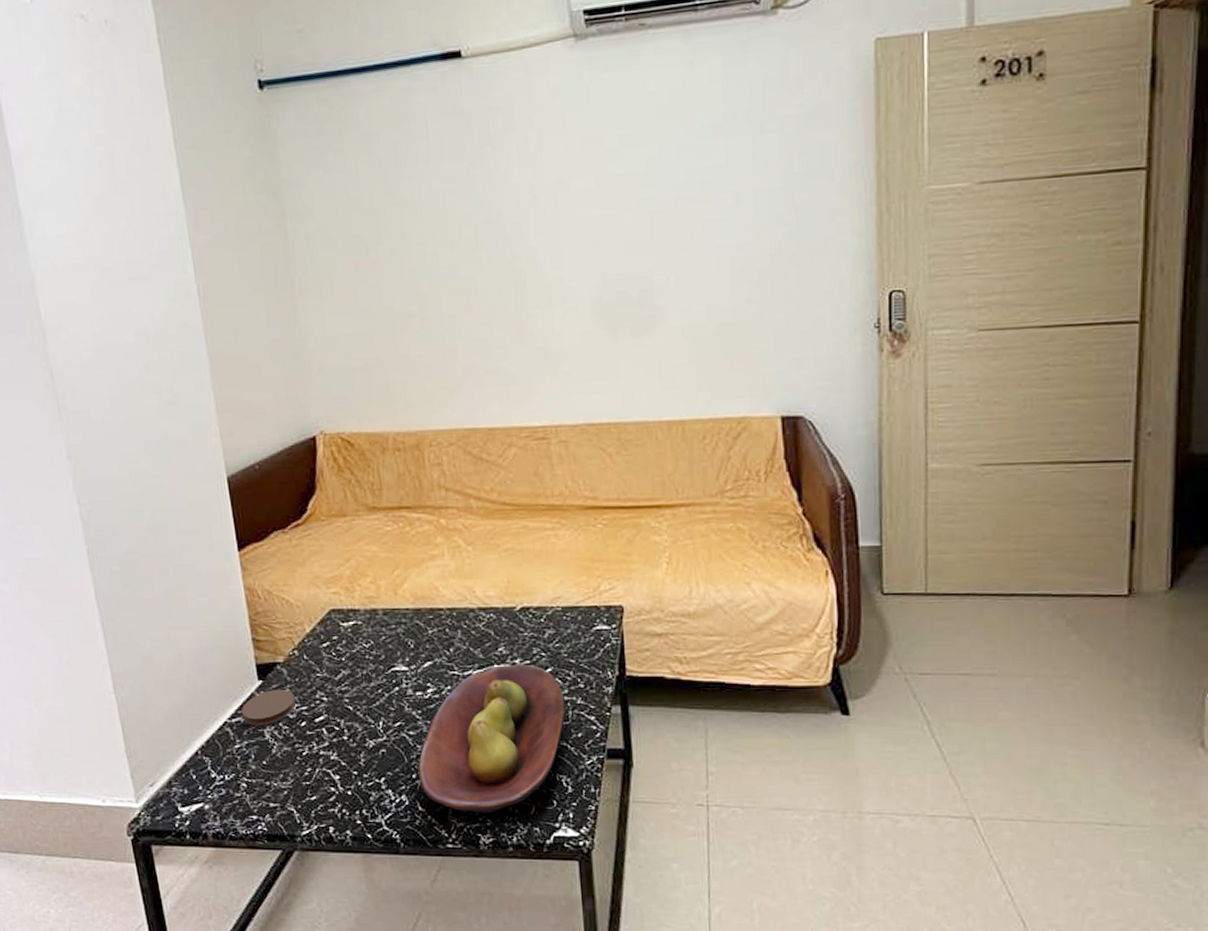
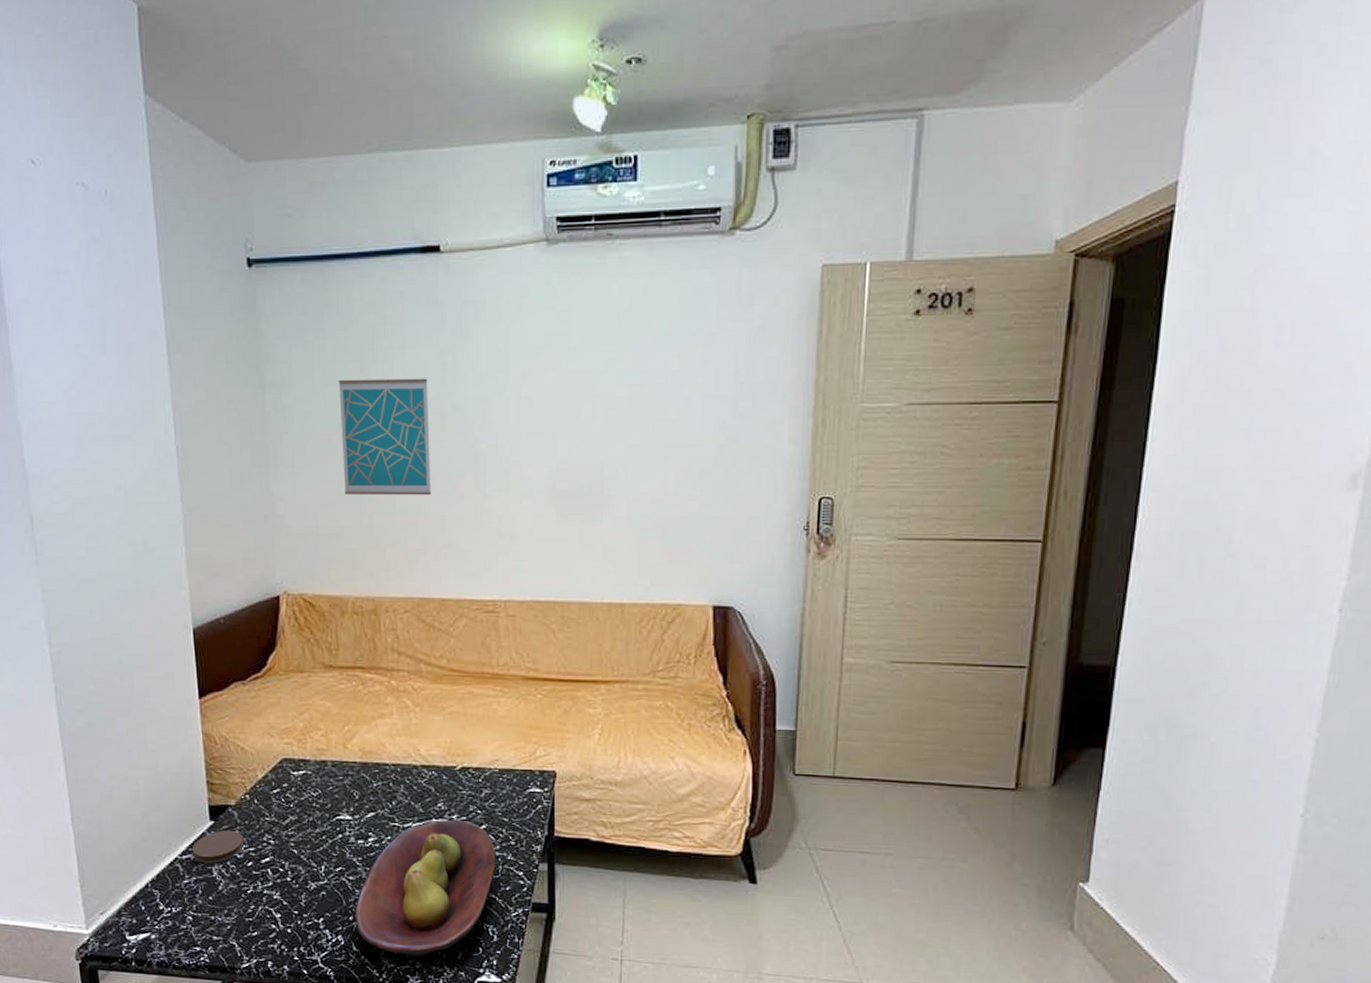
wall art: none [363,193,470,325] -> present [338,378,432,496]

